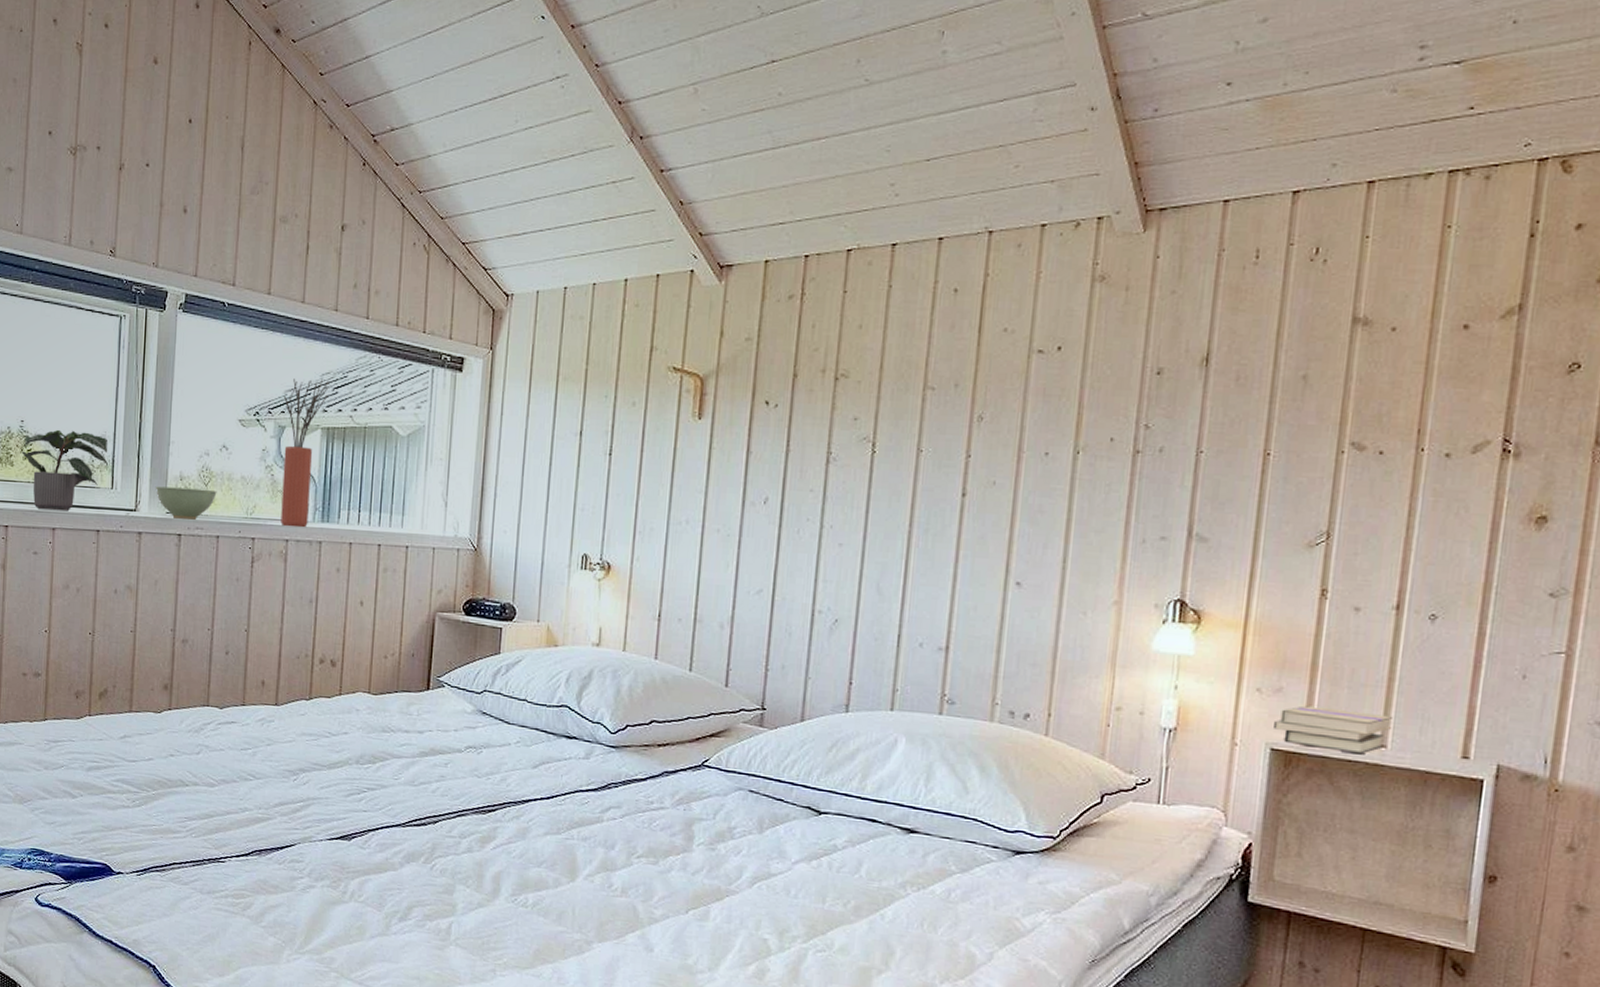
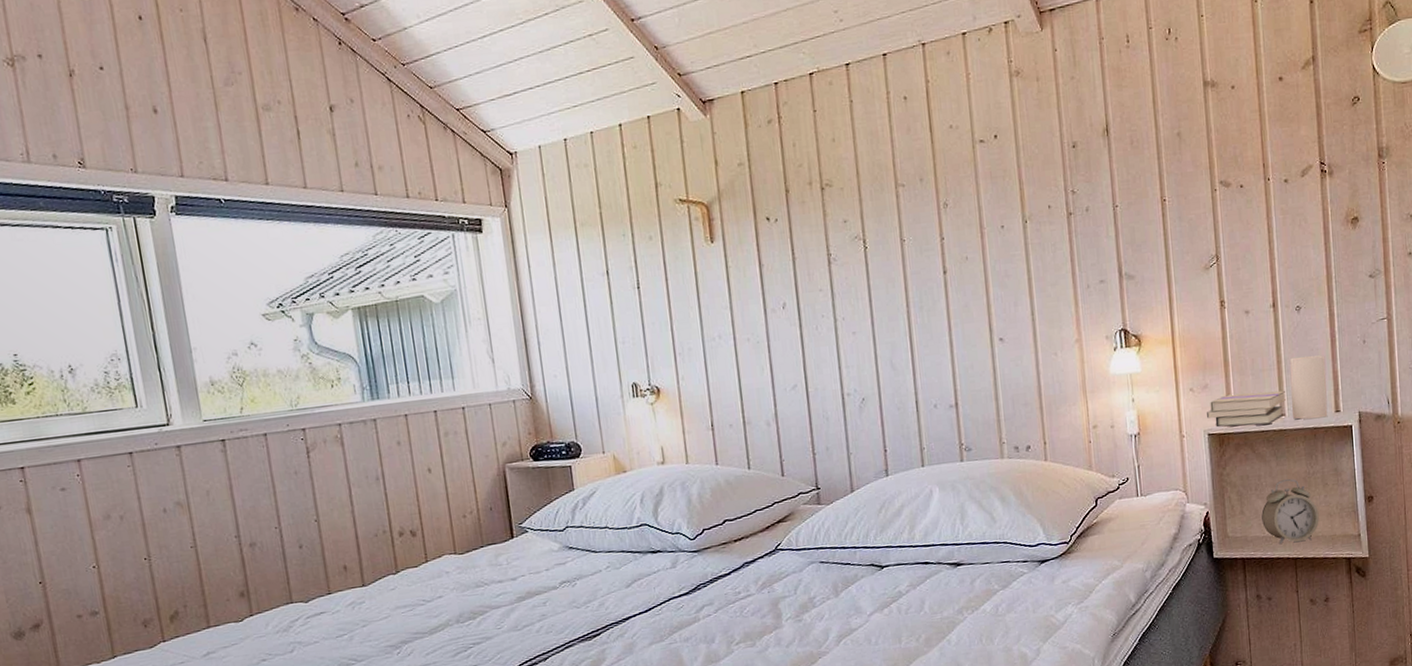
potted plant: present [21,429,109,512] -> none [22,354,128,444]
bowl: present [155,486,217,521] -> none [185,389,255,426]
vase: present [281,378,330,528] -> none [306,260,358,412]
alarm clock: none [1325,827,1411,912] -> present [1261,479,1319,545]
candle: none [1397,677,1461,762] -> present [1290,355,1328,420]

